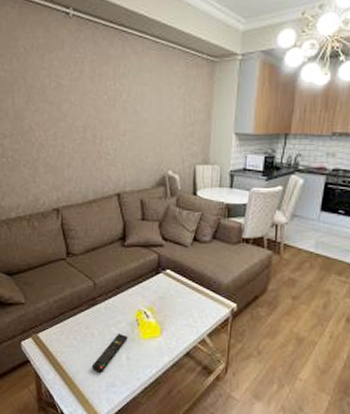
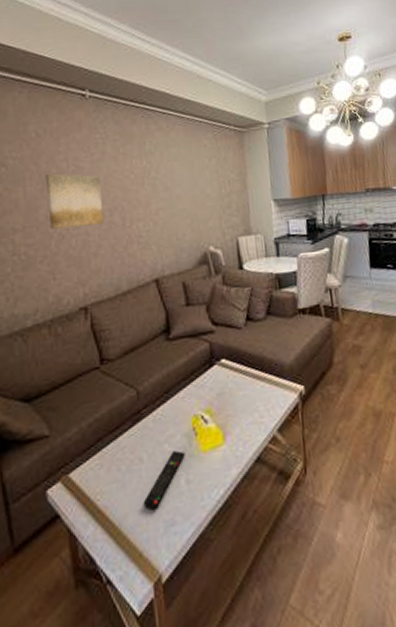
wall art: none [30,89,78,139] -> present [45,174,104,229]

